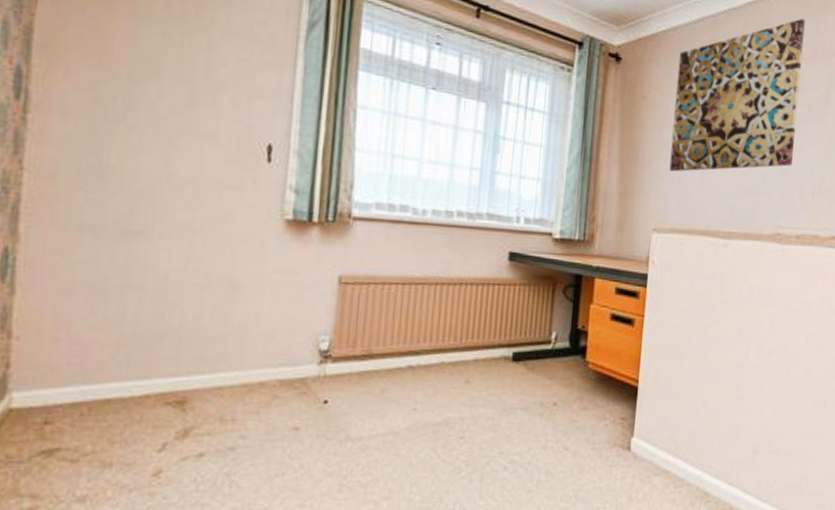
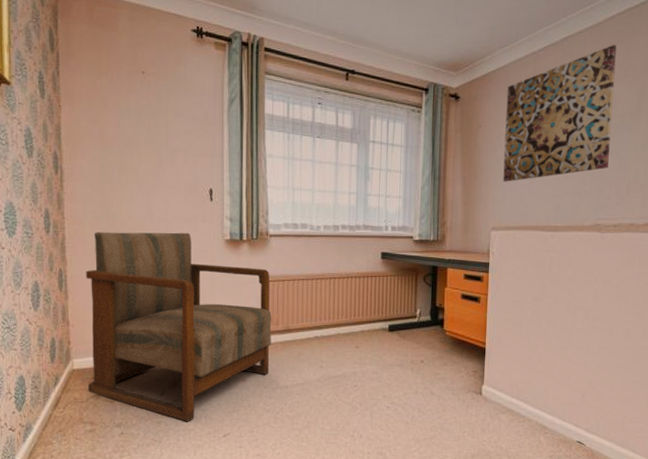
armchair: none [32,193,349,493] -> present [86,232,272,422]

